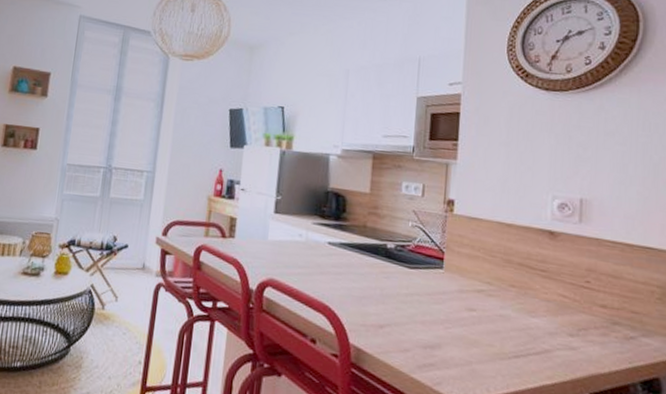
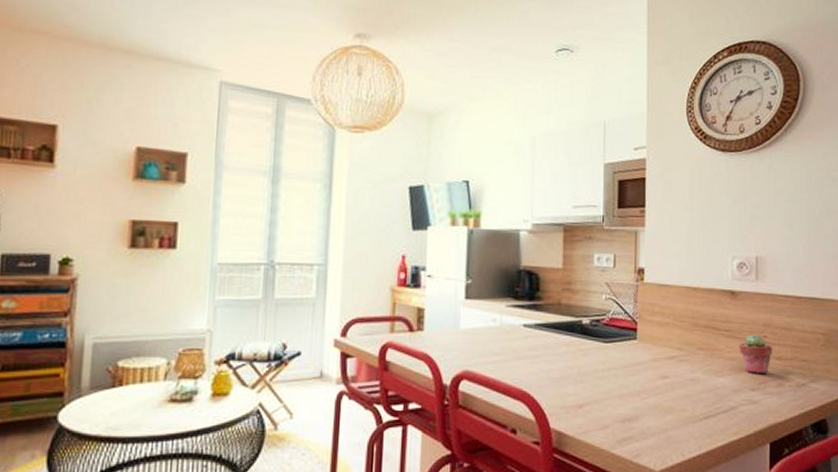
potted succulent: none [557,277,597,321] -> present [739,334,773,374]

